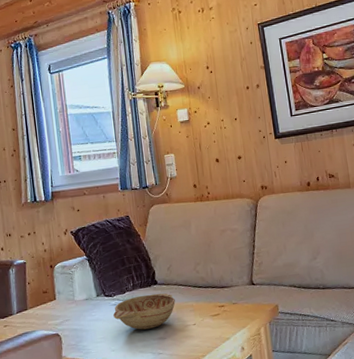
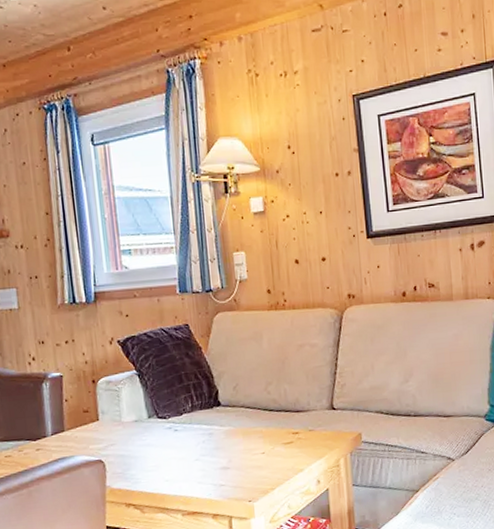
decorative bowl: present [113,293,176,330] -> none [168,416,242,458]

